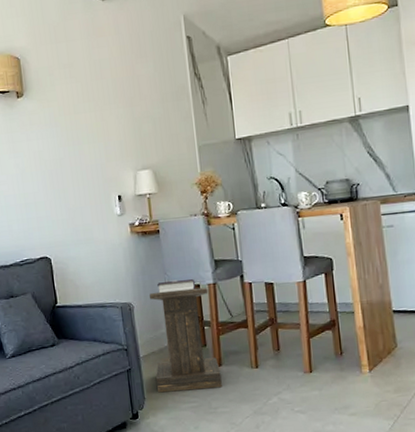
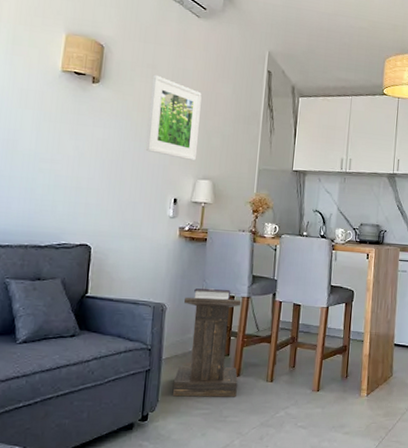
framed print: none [71,73,131,154] -> present [145,74,202,161]

